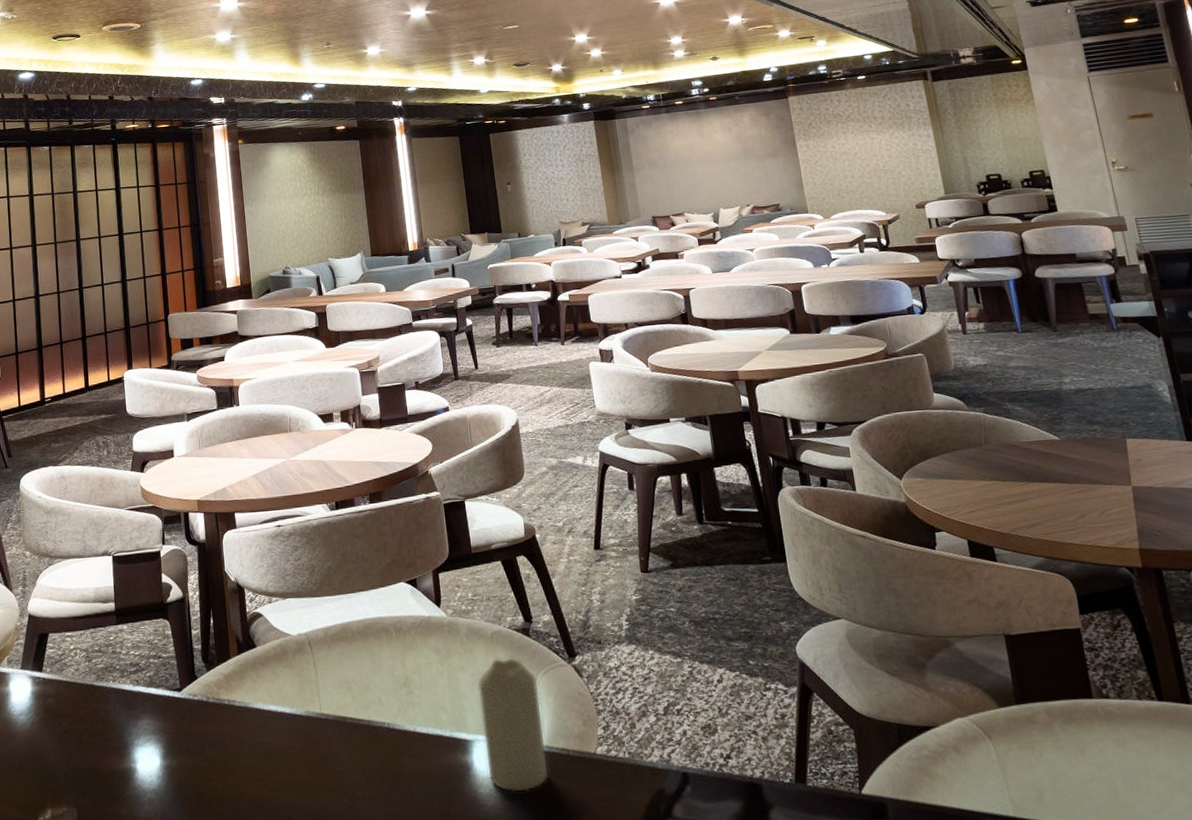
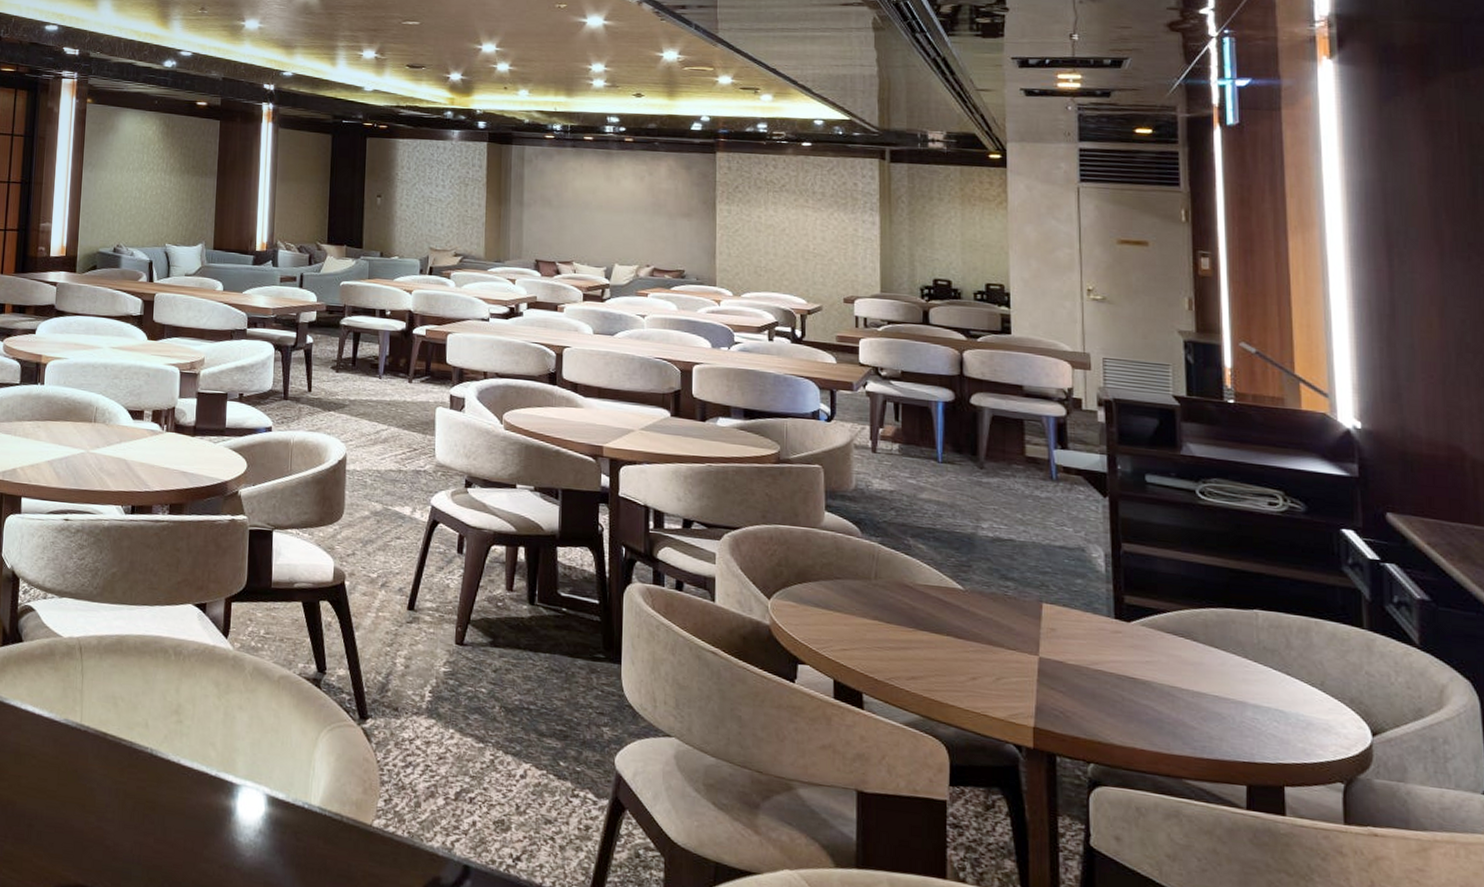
candle: present [477,658,549,793] -> none [250,703,321,851]

